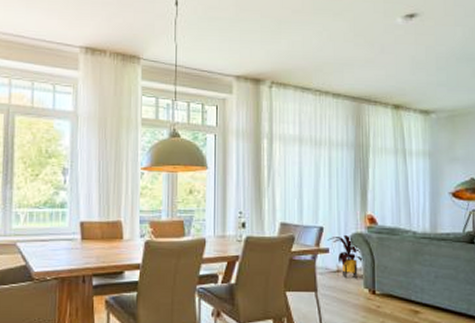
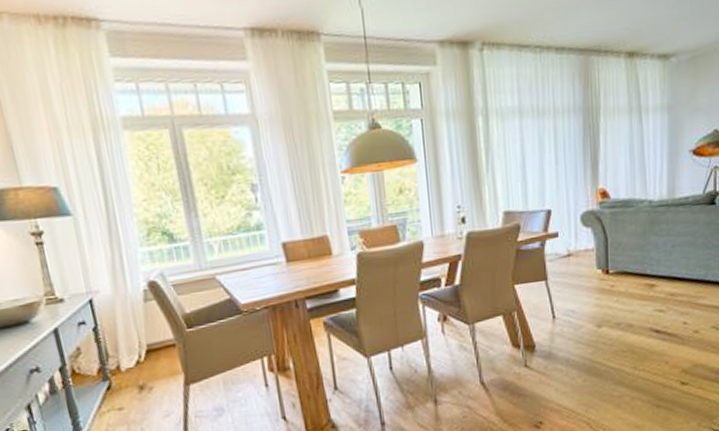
house plant: present [328,234,364,279] -> none [556,214,596,262]

